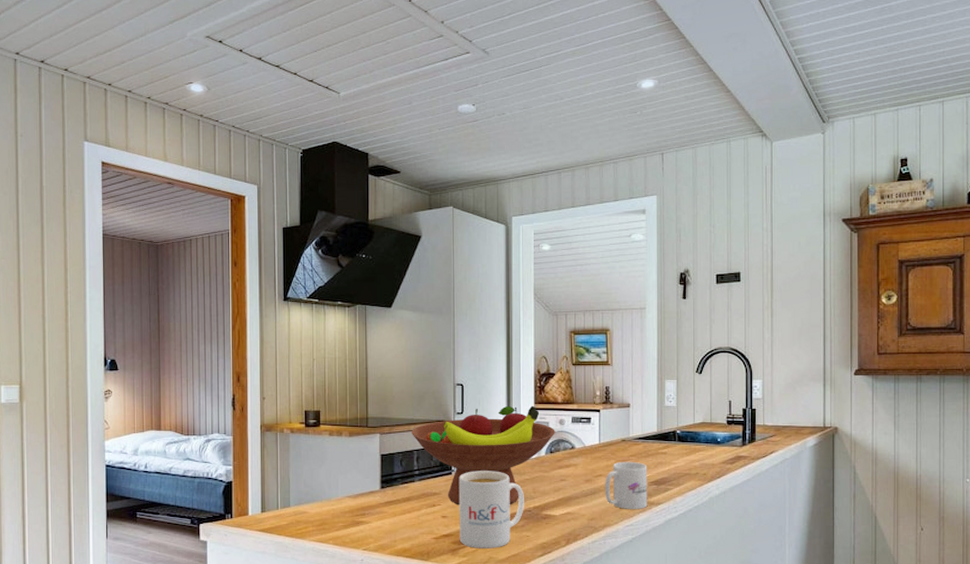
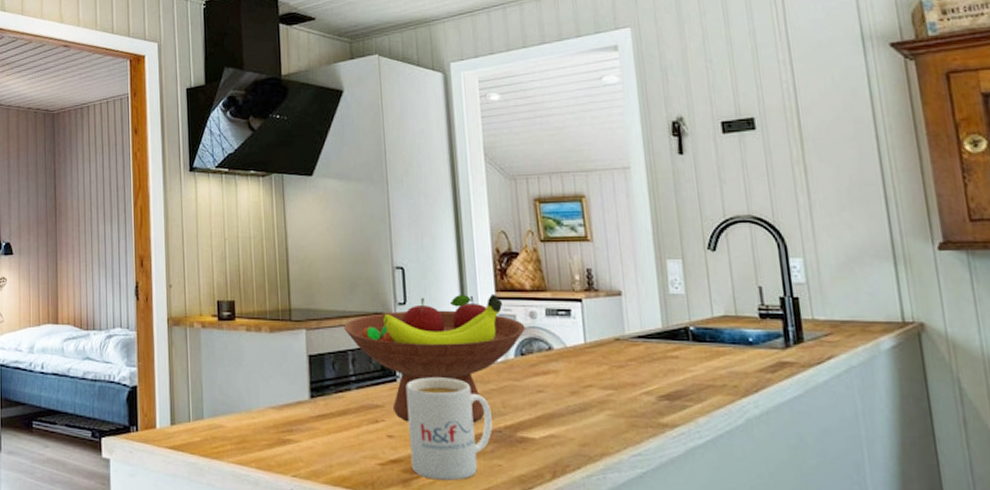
mug: present [605,461,648,509] -> none [597,367,660,433]

